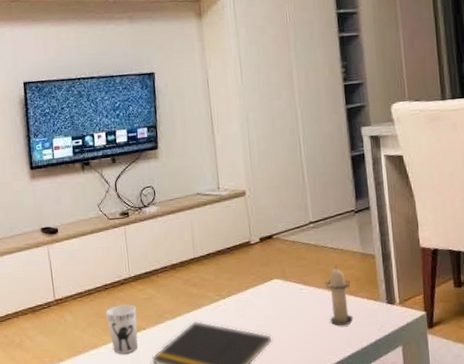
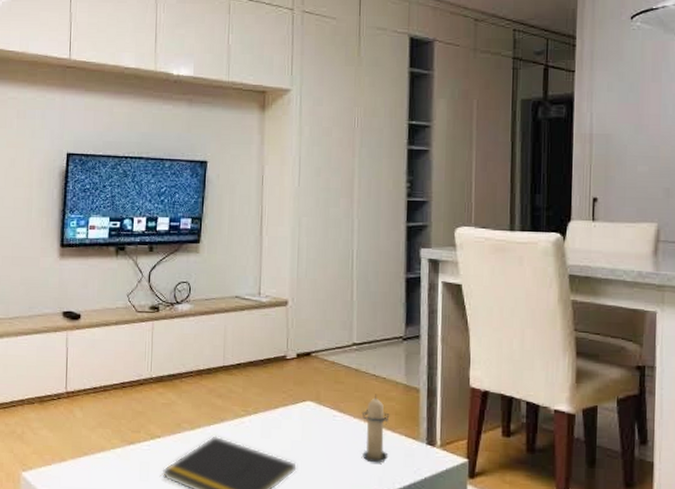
cup: present [106,304,138,354] -> none [119,406,154,462]

